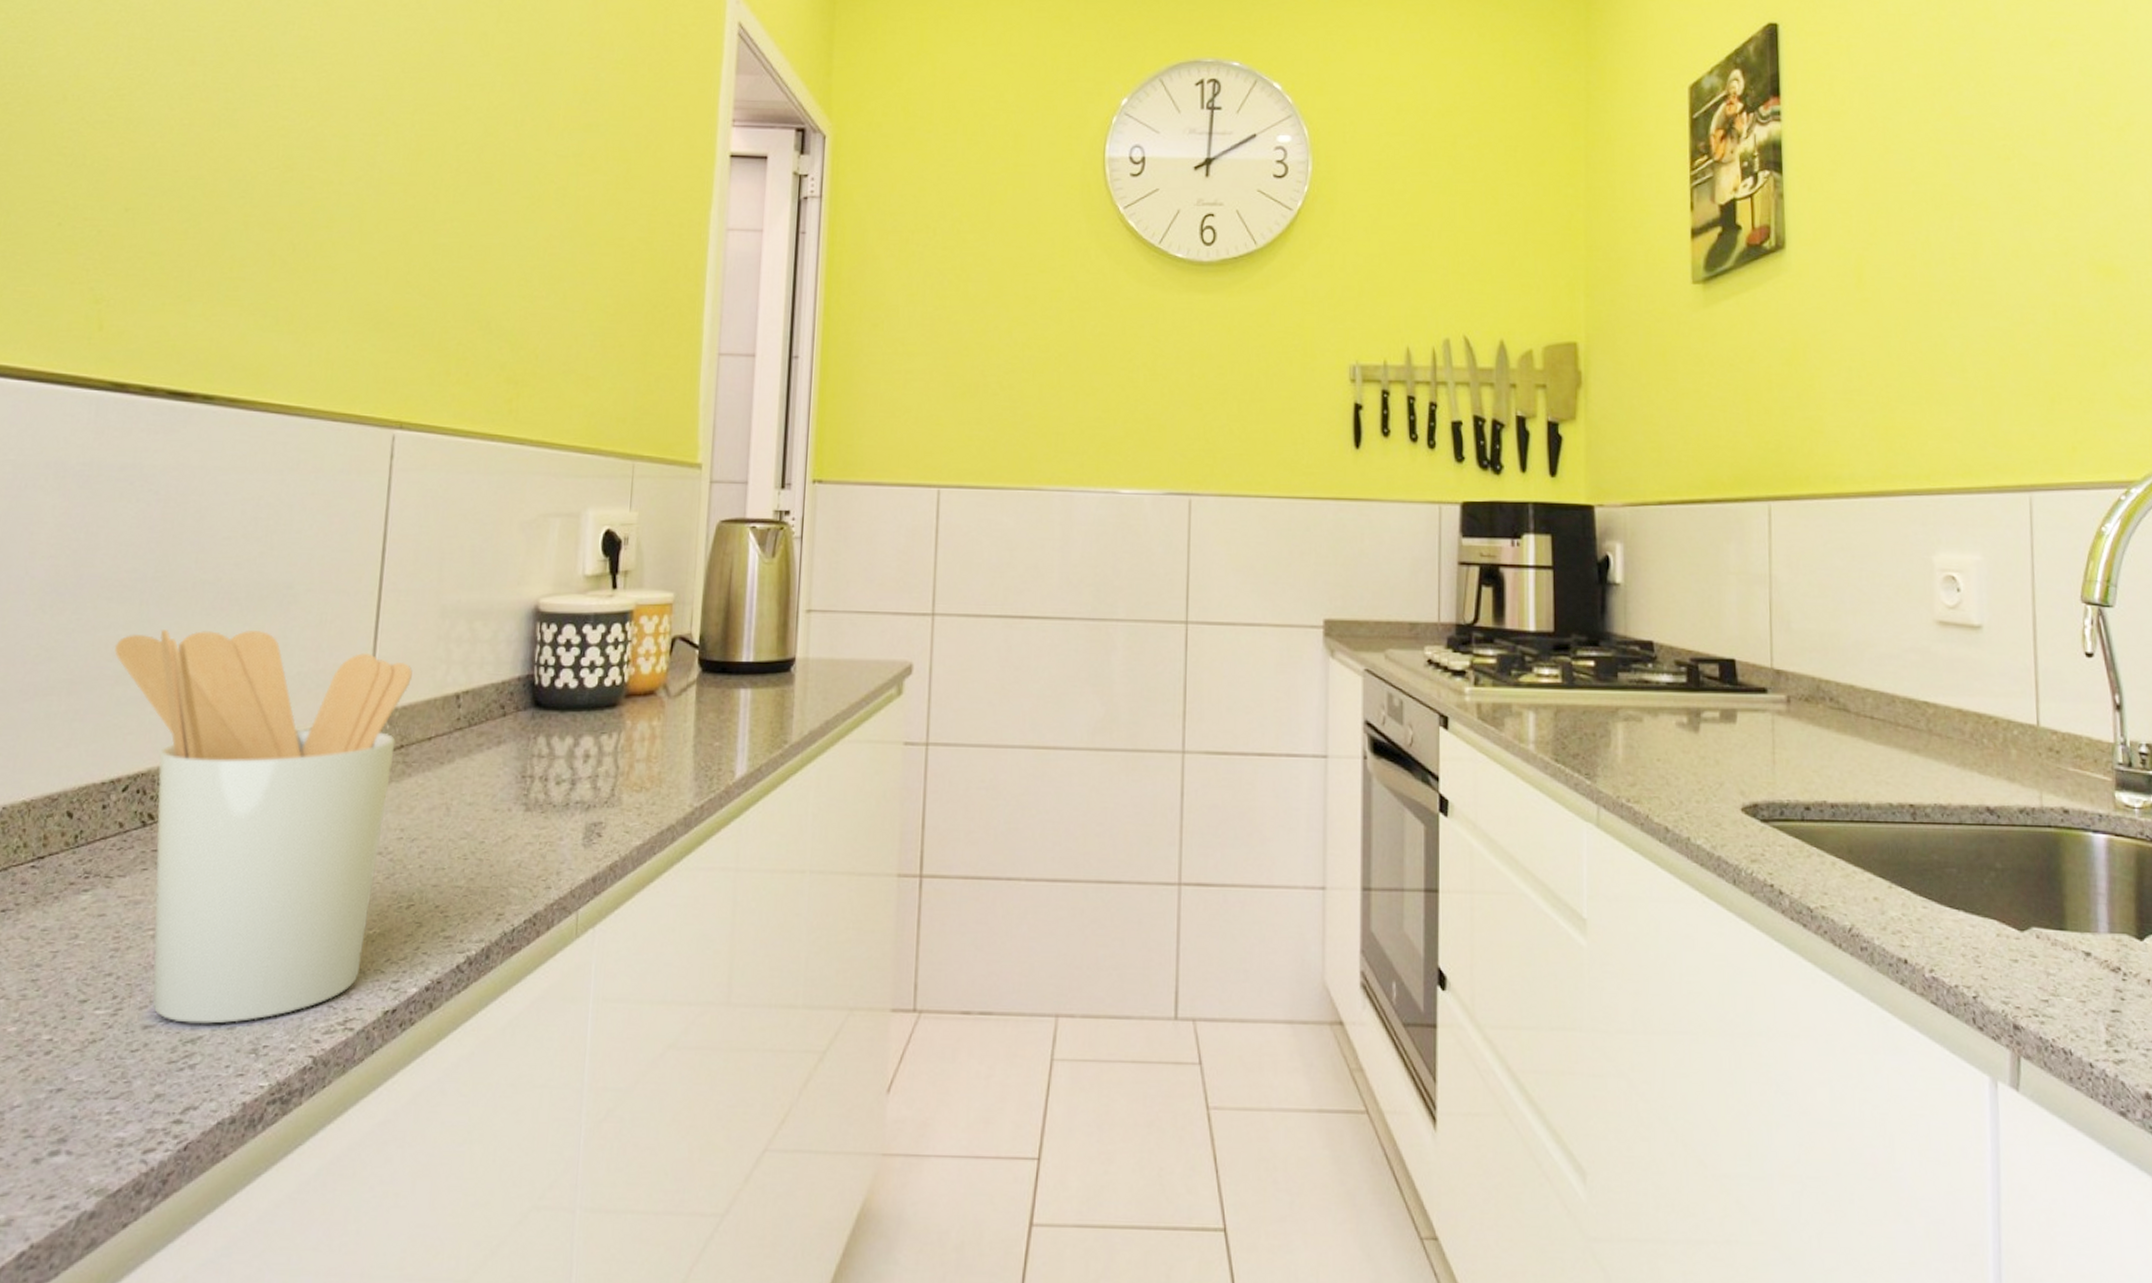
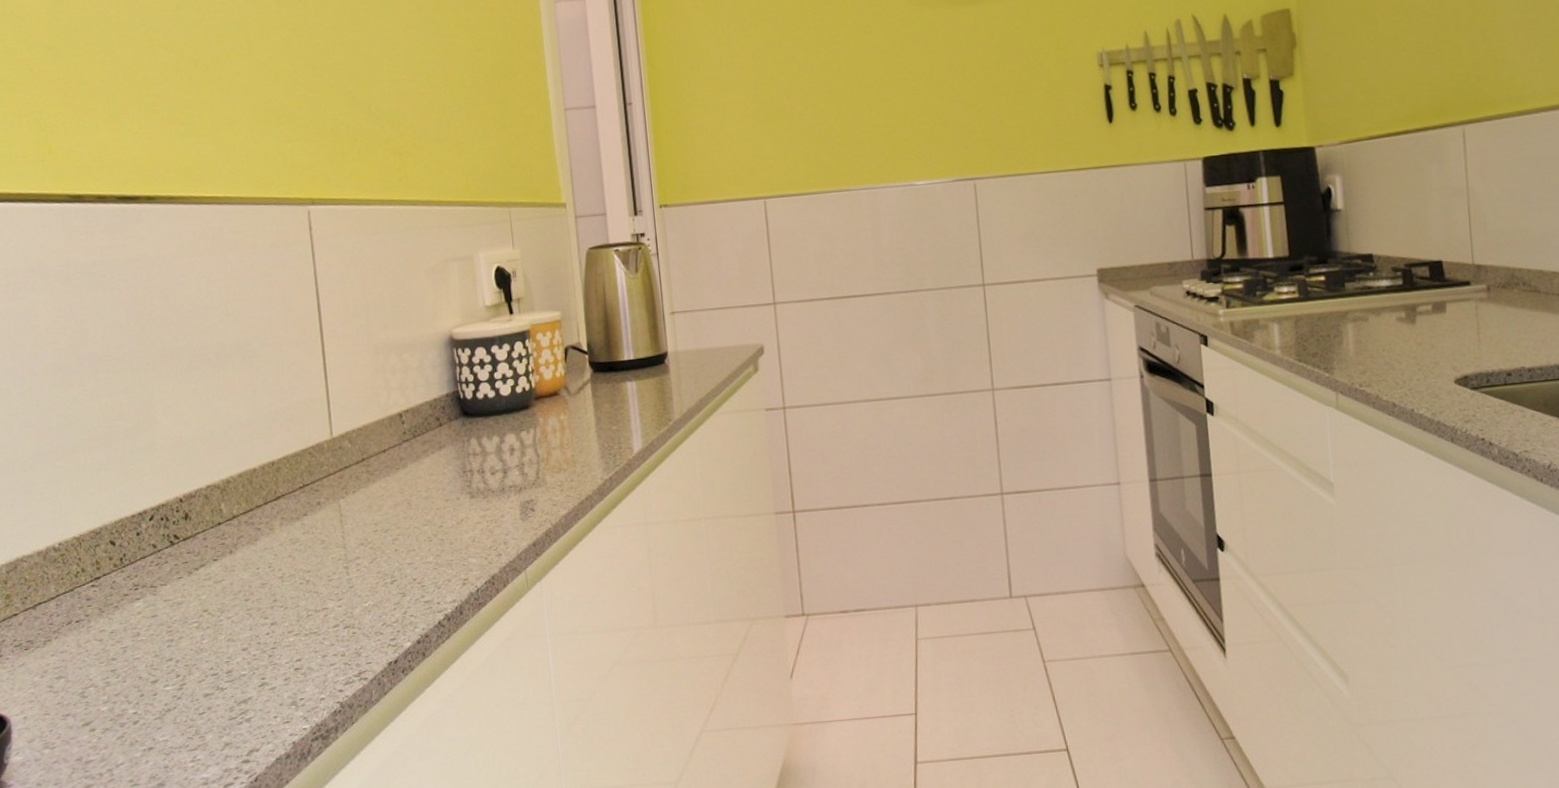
utensil holder: present [114,630,413,1024] -> none [118,382,364,689]

